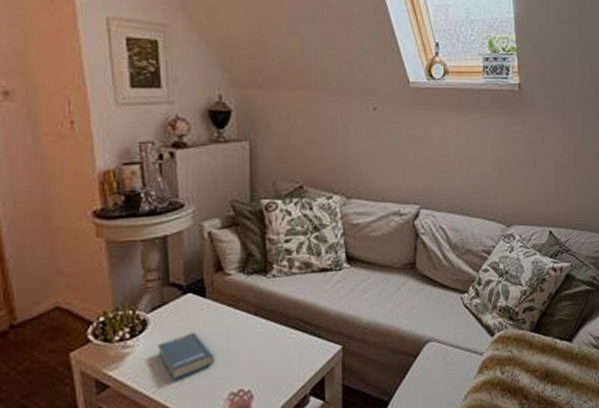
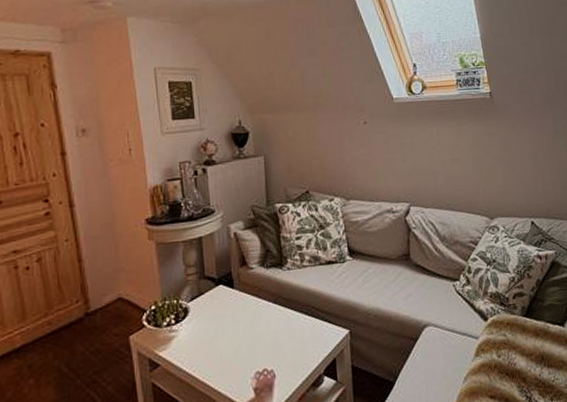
hardback book: present [157,331,214,381] -> none [196,318,242,361]

